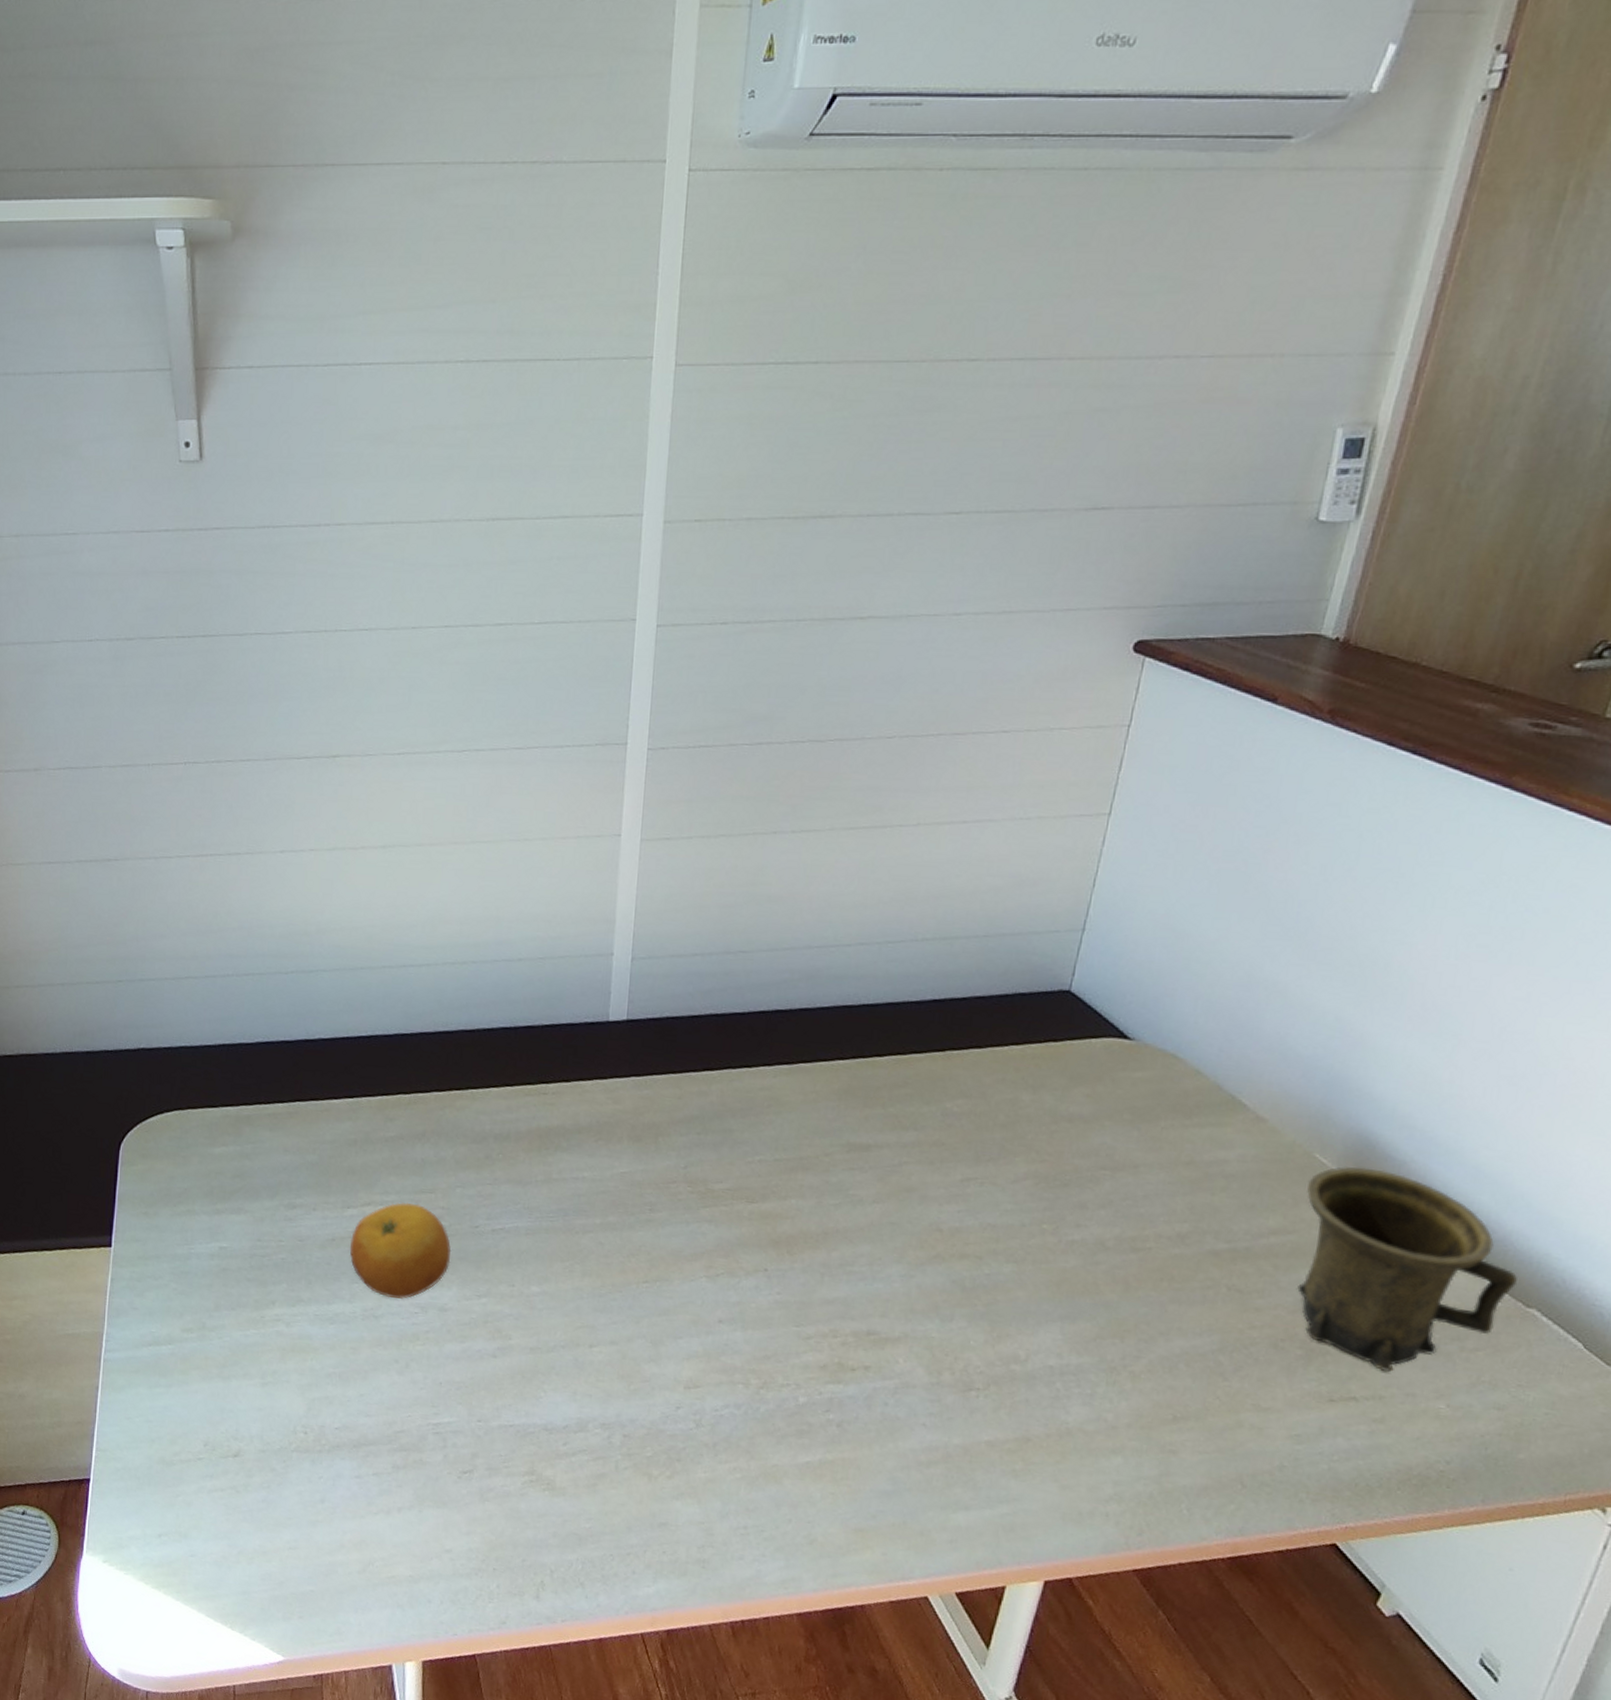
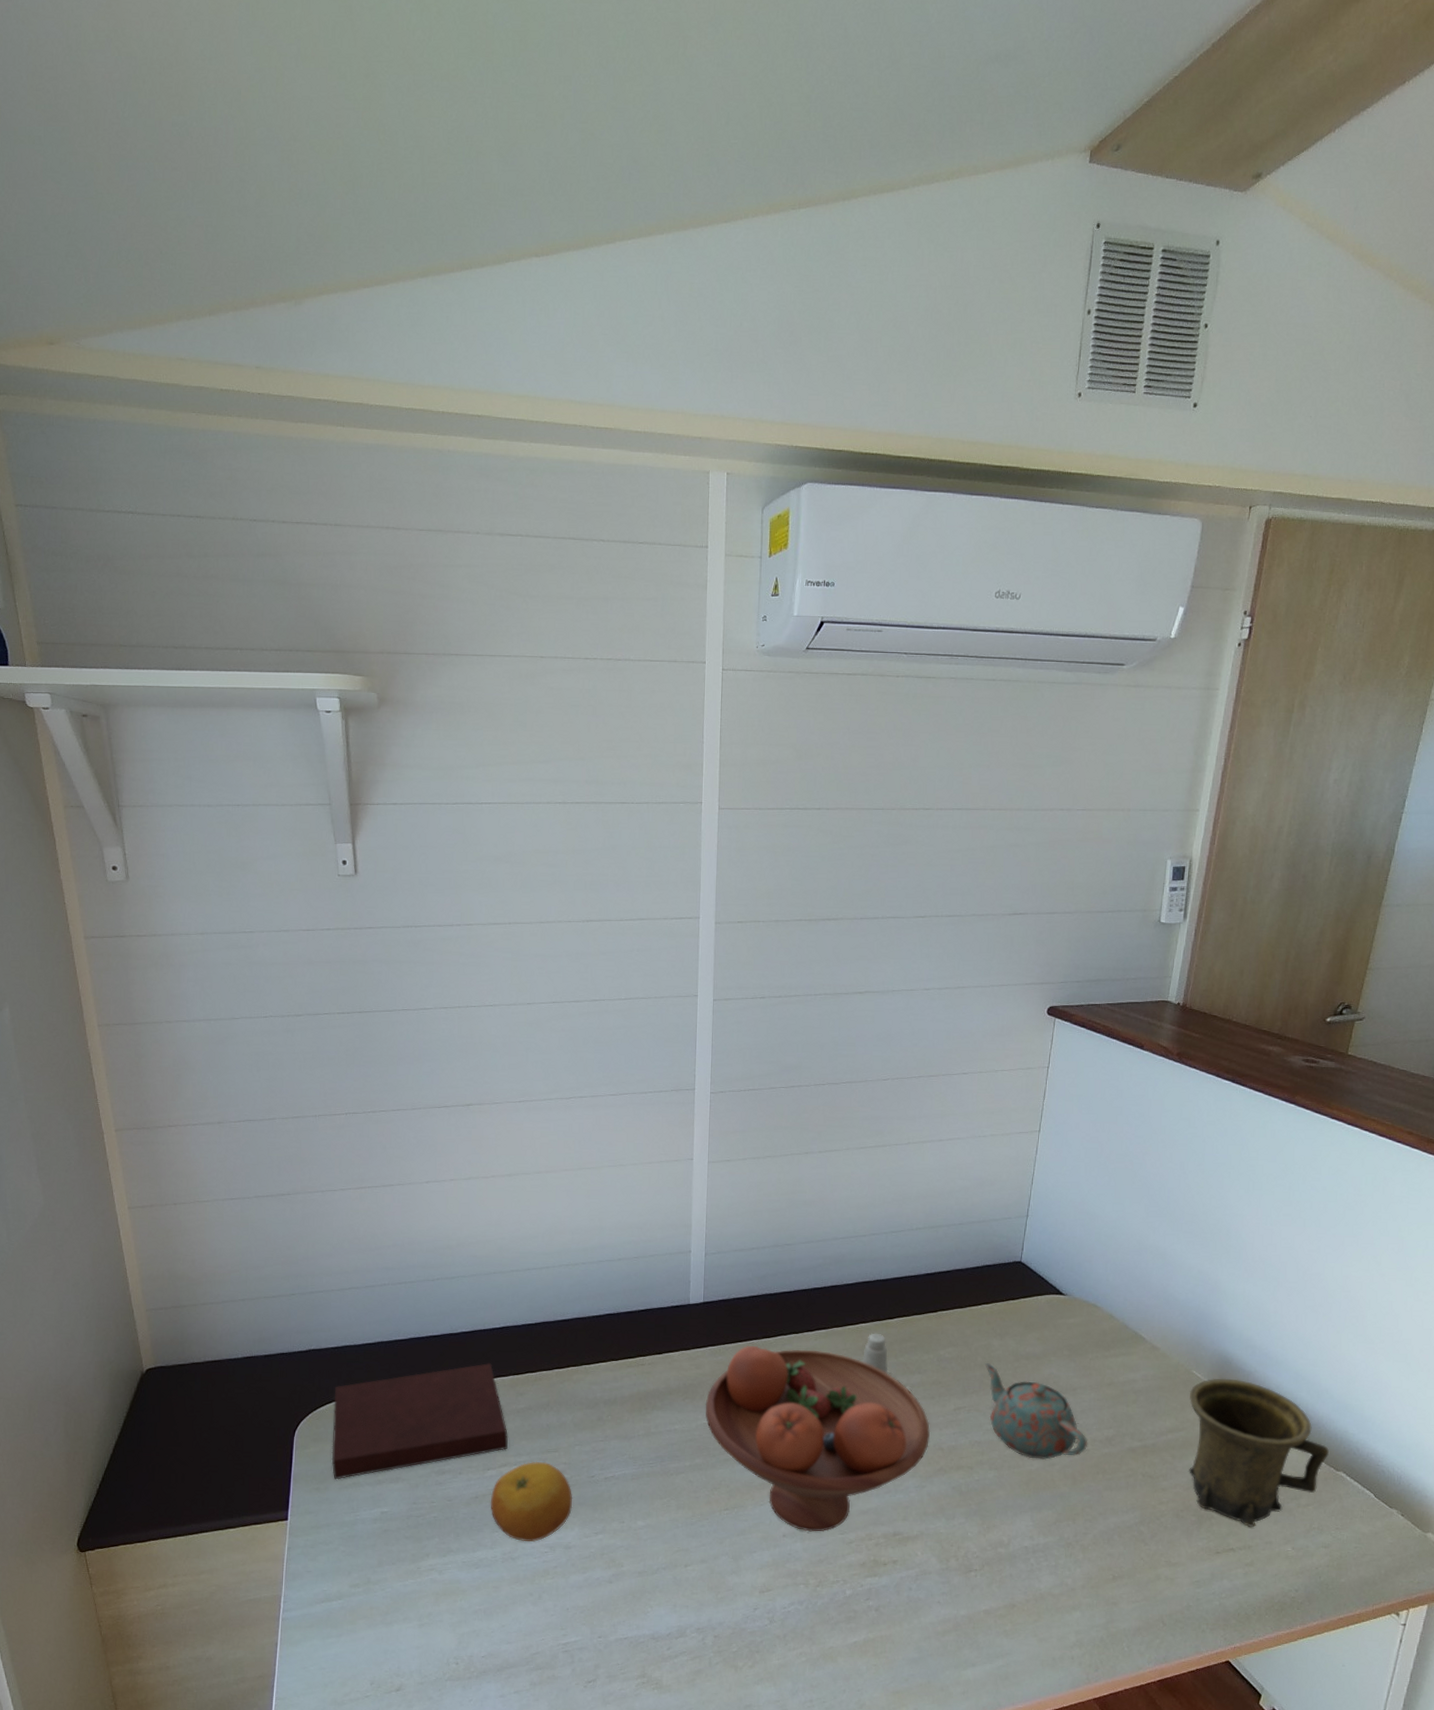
notebook: none [162,1078,374,1205] -> present [331,1362,509,1480]
fruit bowl: none [623,1079,926,1321] -> present [705,1346,931,1532]
saltshaker: none [836,1073,873,1127] -> present [862,1333,888,1373]
teapot: none [1008,1123,1151,1256] -> present [985,1363,1088,1460]

